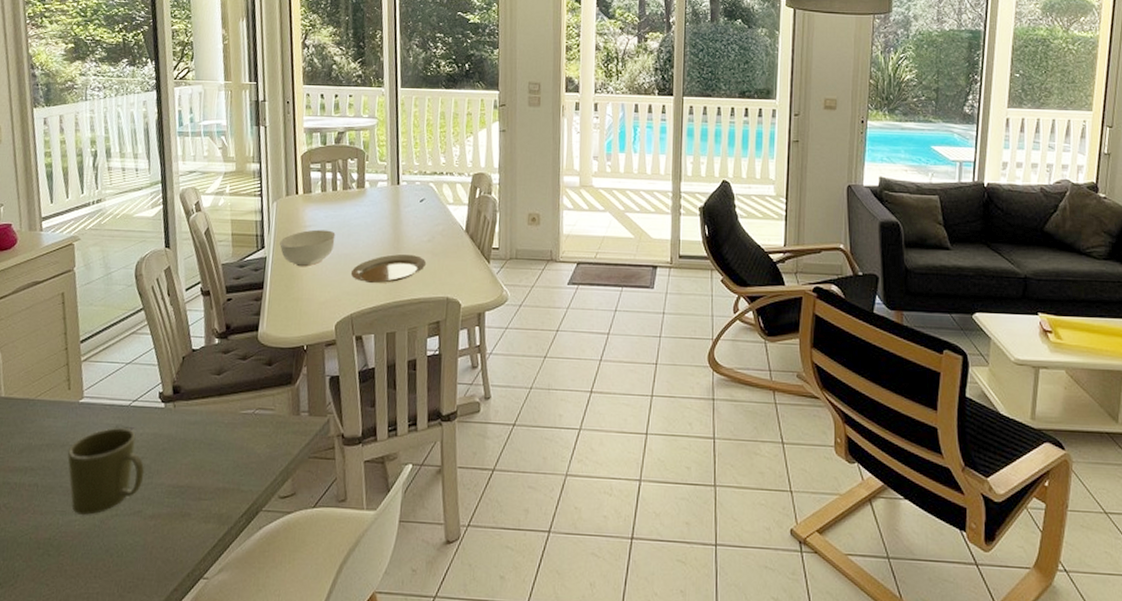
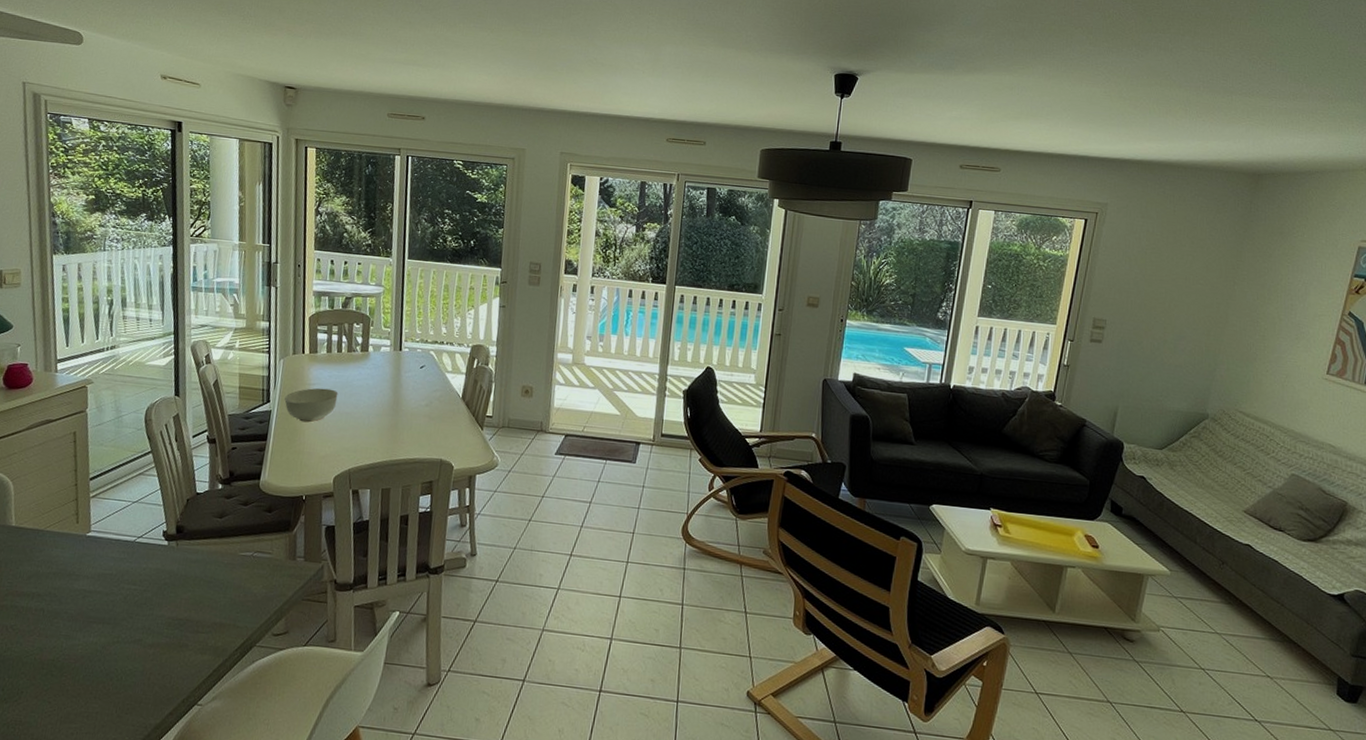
mug: present [67,428,144,516] -> none [73,561,146,641]
plate: present [350,254,427,284] -> none [350,416,423,443]

